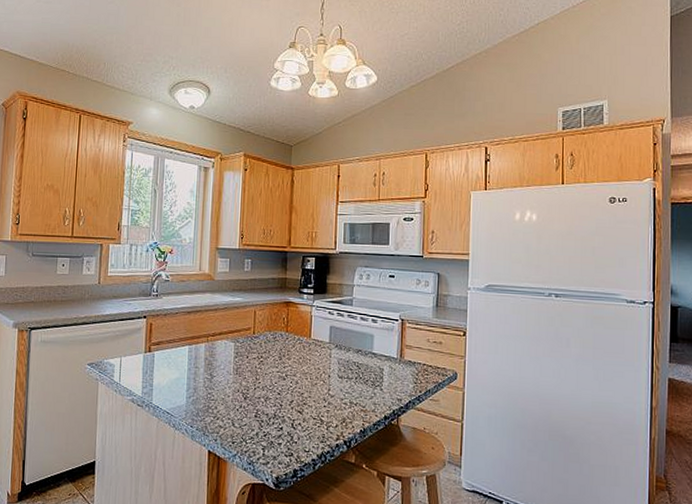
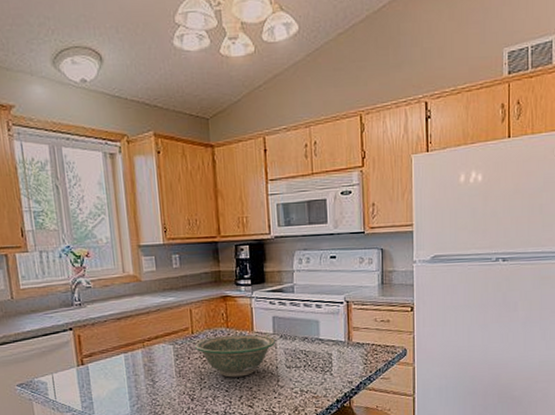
bowl: none [255,339,331,381] -> present [195,334,276,378]

